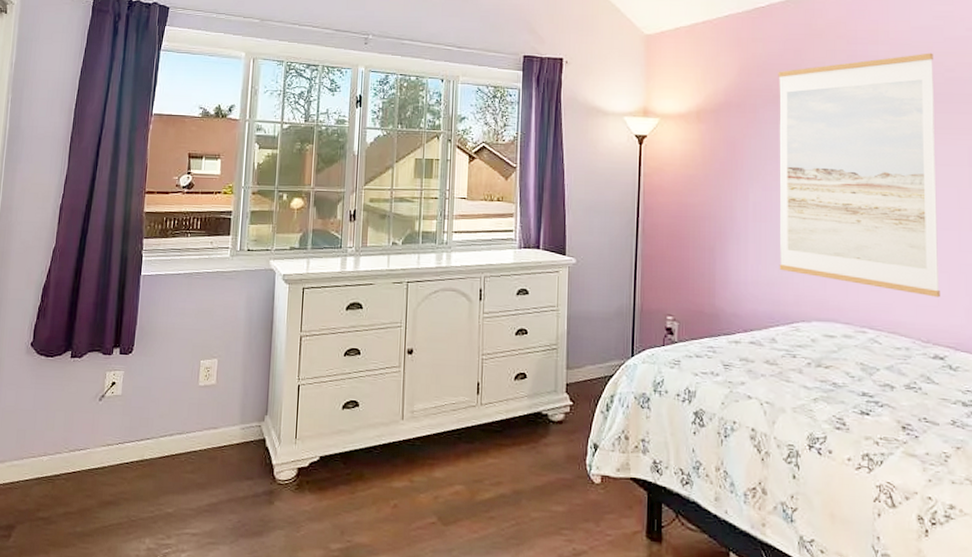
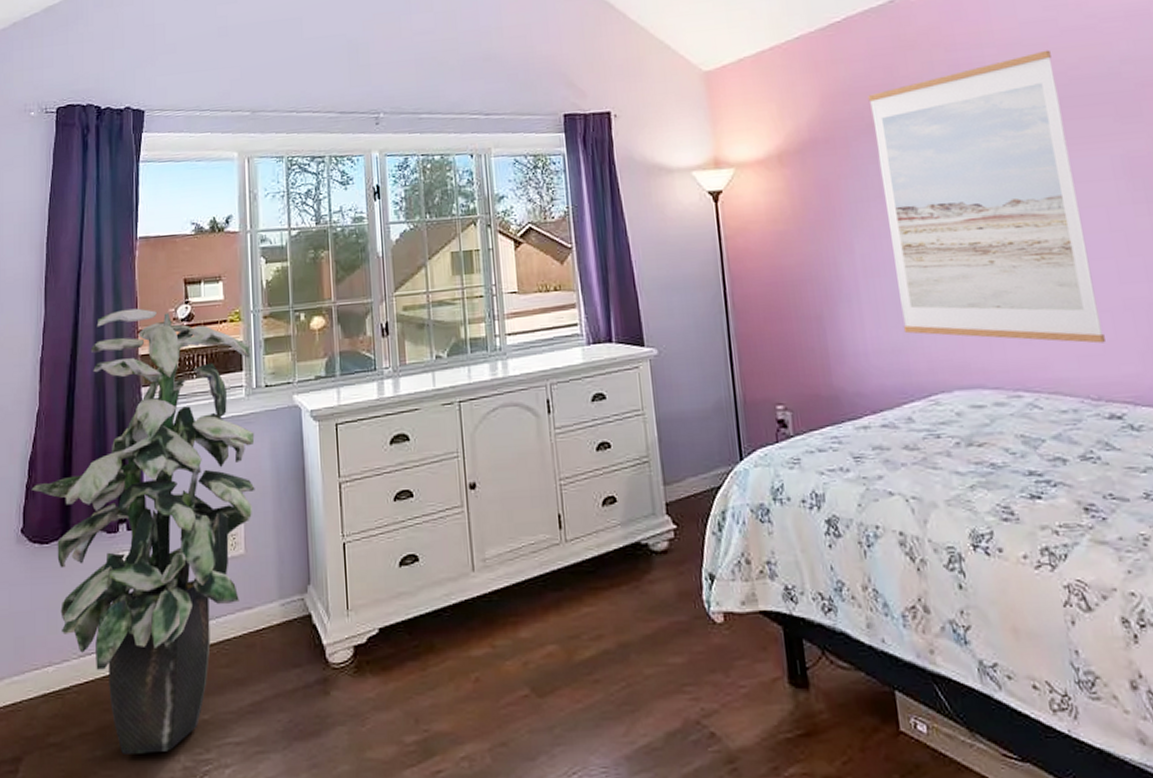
indoor plant: none [42,172,238,535] -> present [31,308,255,754]

